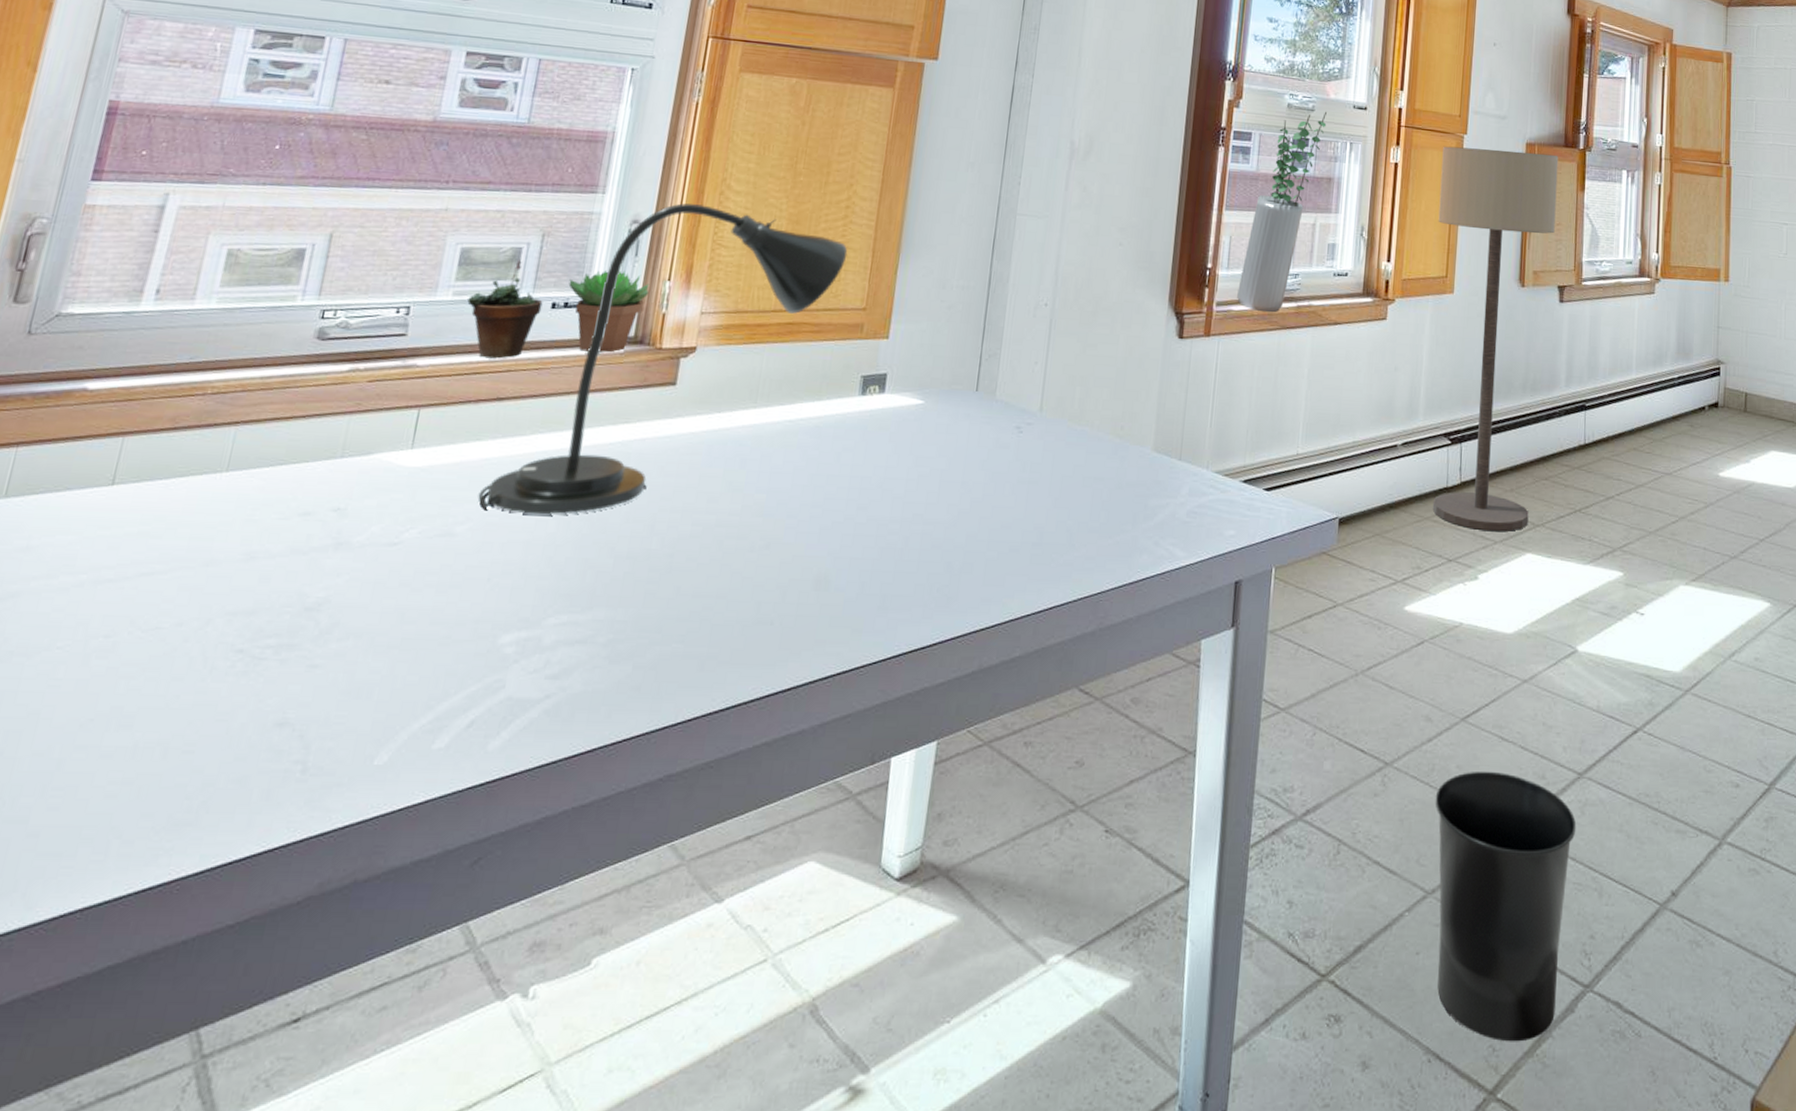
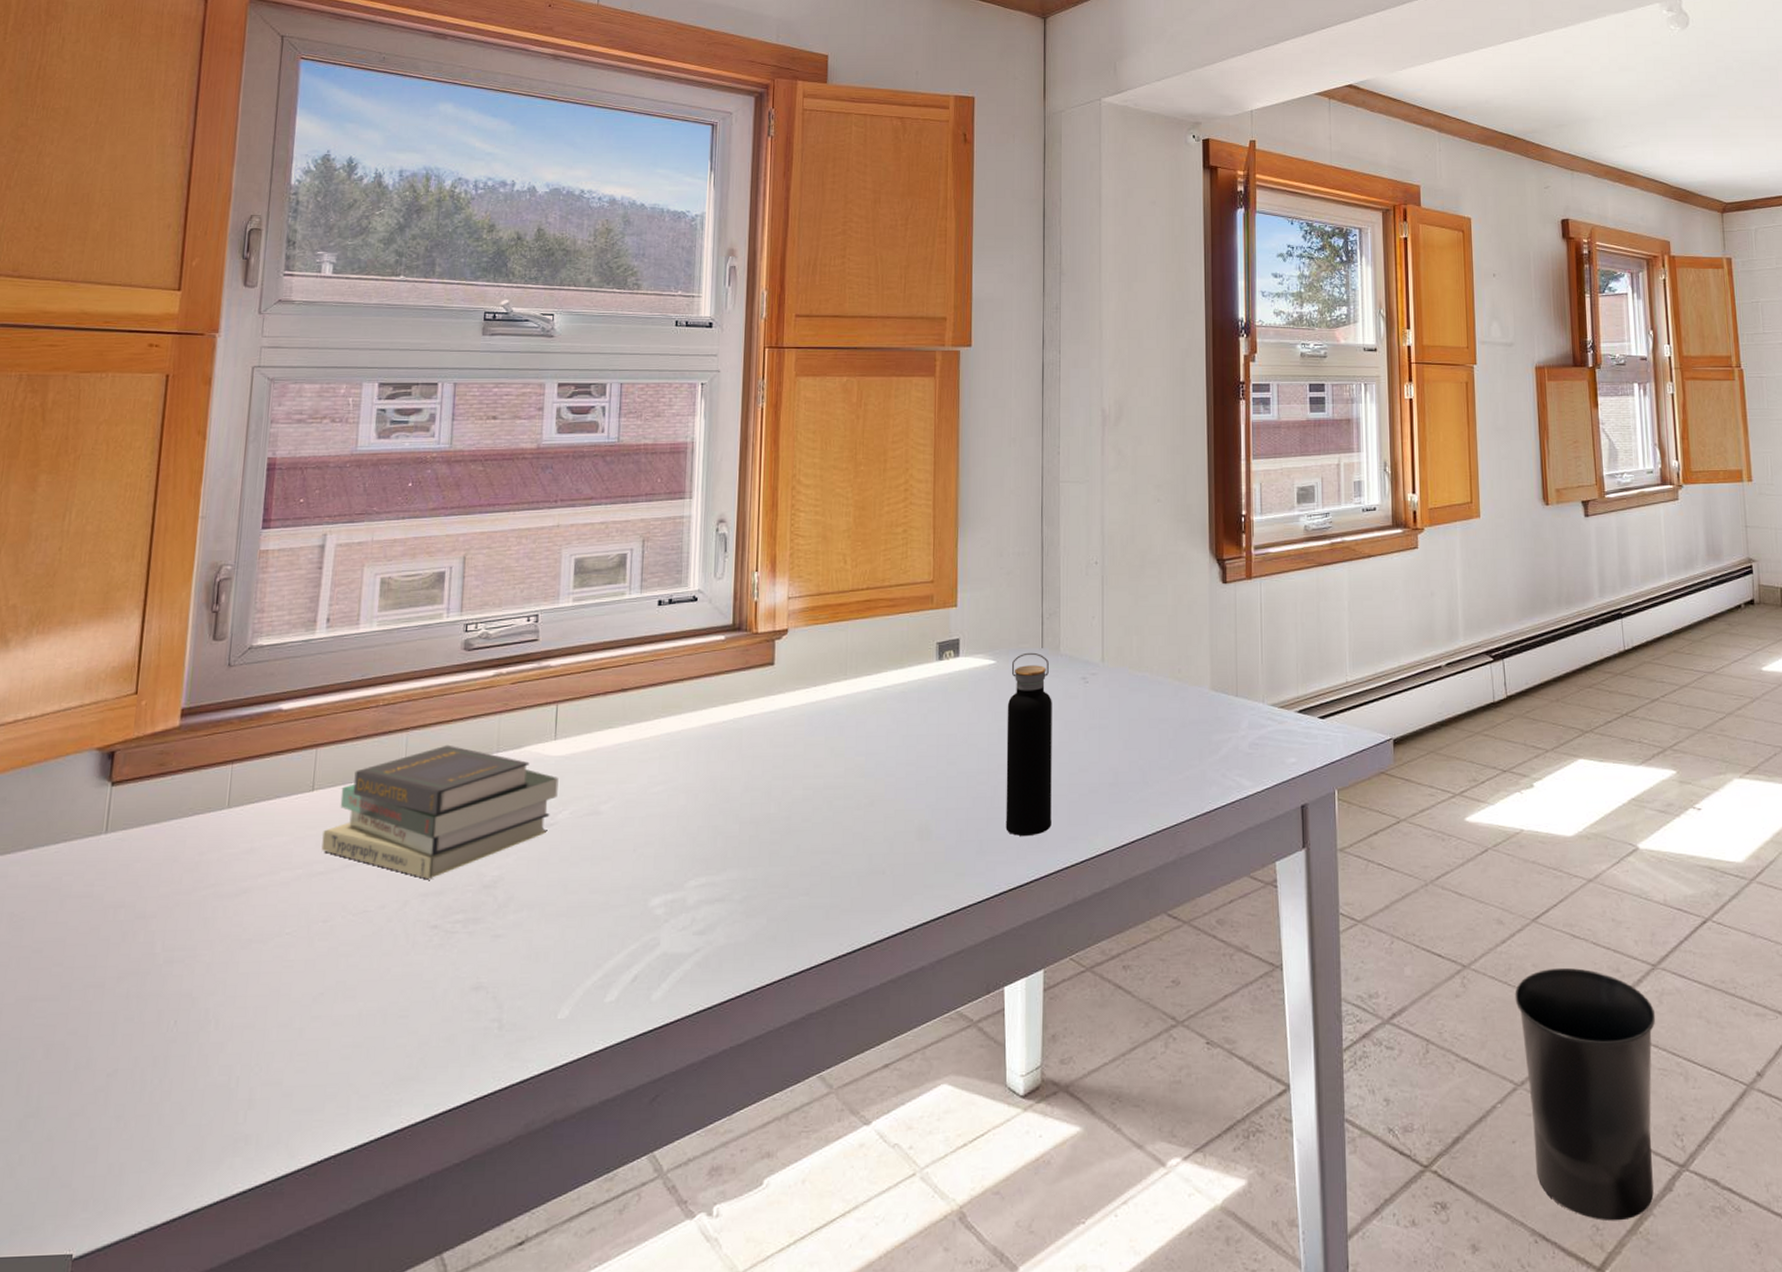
books: none [113,444,410,597] -> present [321,744,559,880]
succulent plant: present [467,259,543,359] -> none [586,564,650,655]
desk lamp: present [478,203,848,515] -> none [616,500,911,790]
succulent plant: present [568,269,650,354] -> none [670,566,740,642]
water bottle: none [913,394,982,595] -> present [1005,652,1052,837]
vase: present [1236,111,1327,313] -> none [1272,356,1340,552]
floor lamp: present [1432,146,1559,532] -> none [1454,375,1577,741]

